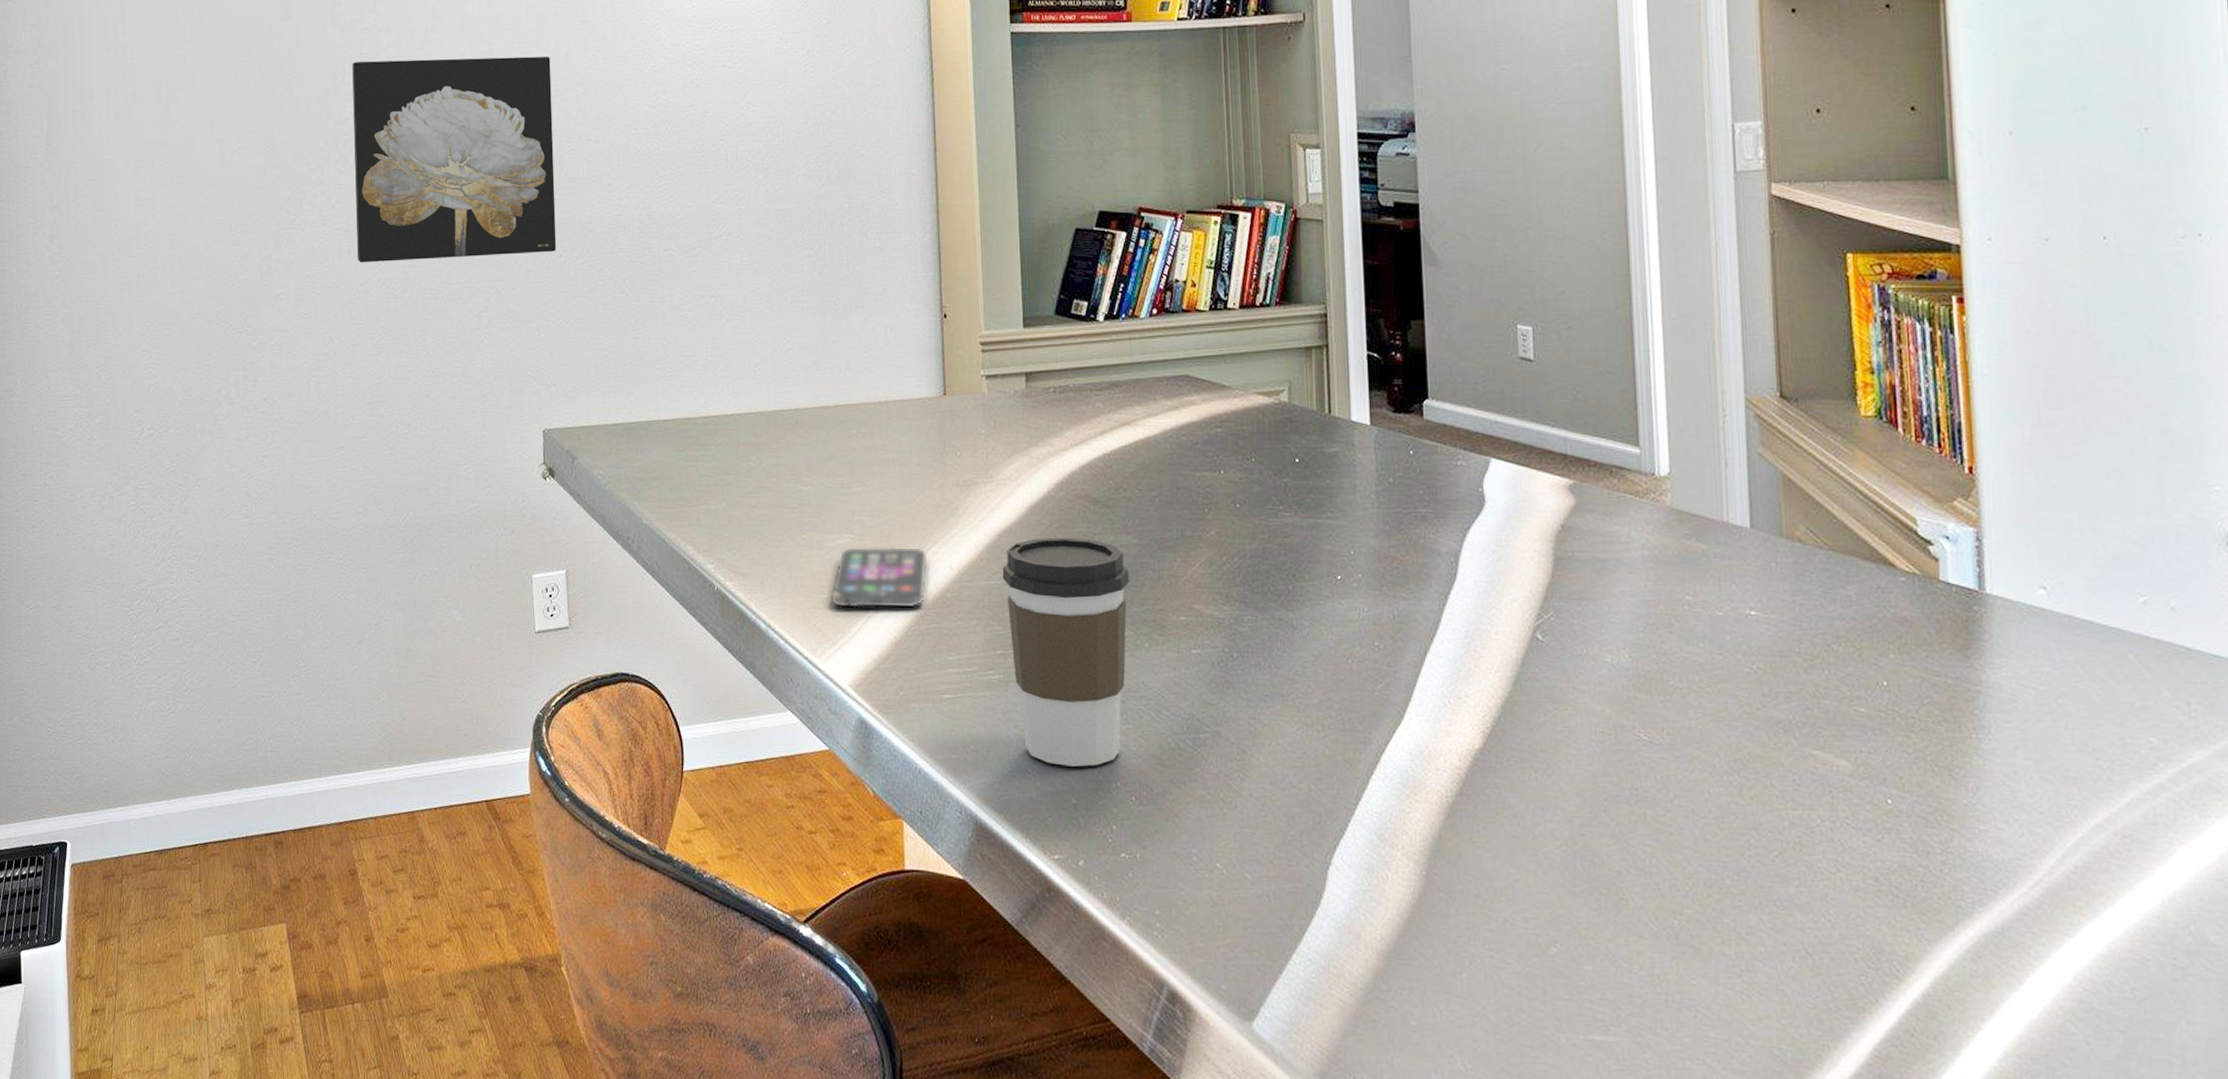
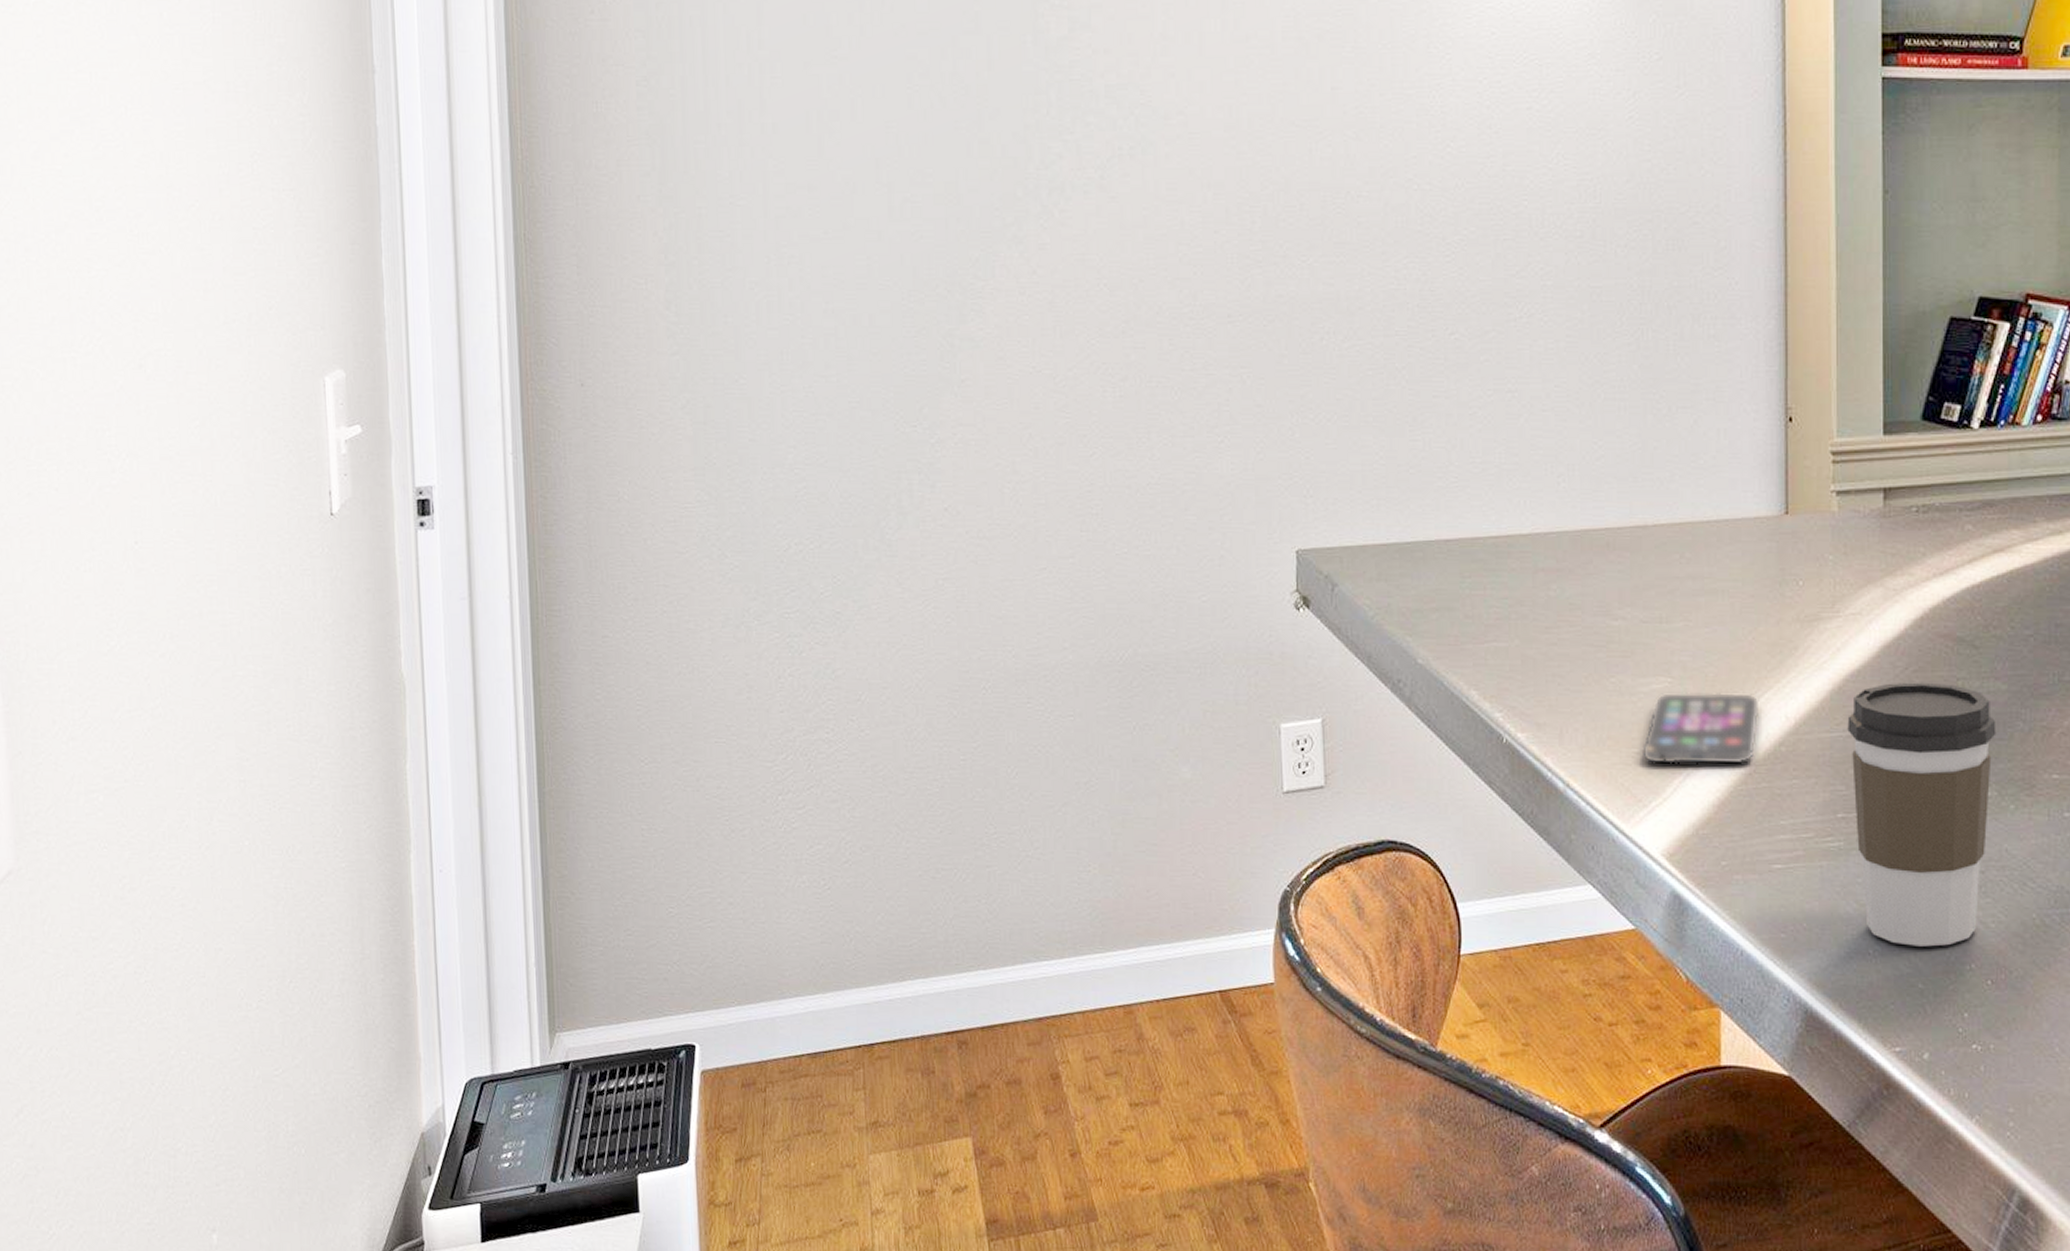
wall art: present [352,56,557,263] -> none [1059,89,1317,343]

